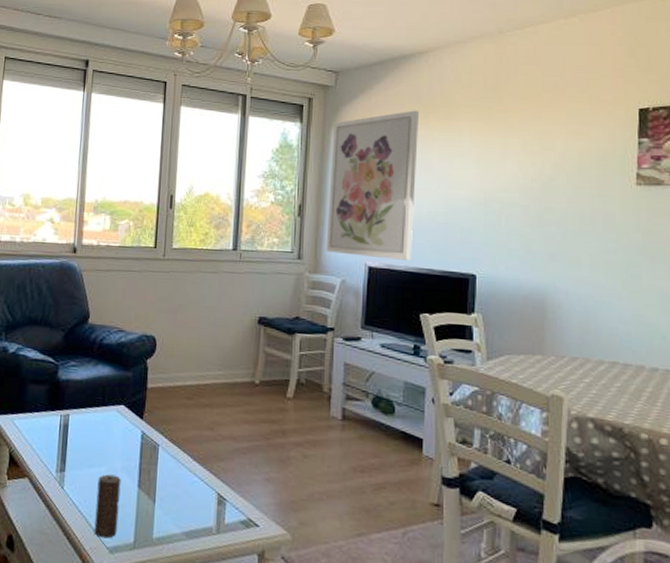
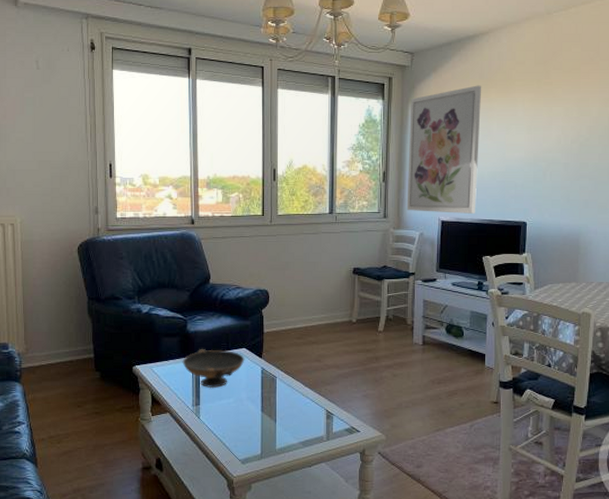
decorative bowl: none [48,402,123,453] -> present [182,349,245,389]
candle: present [94,474,121,539] -> none [228,404,247,453]

